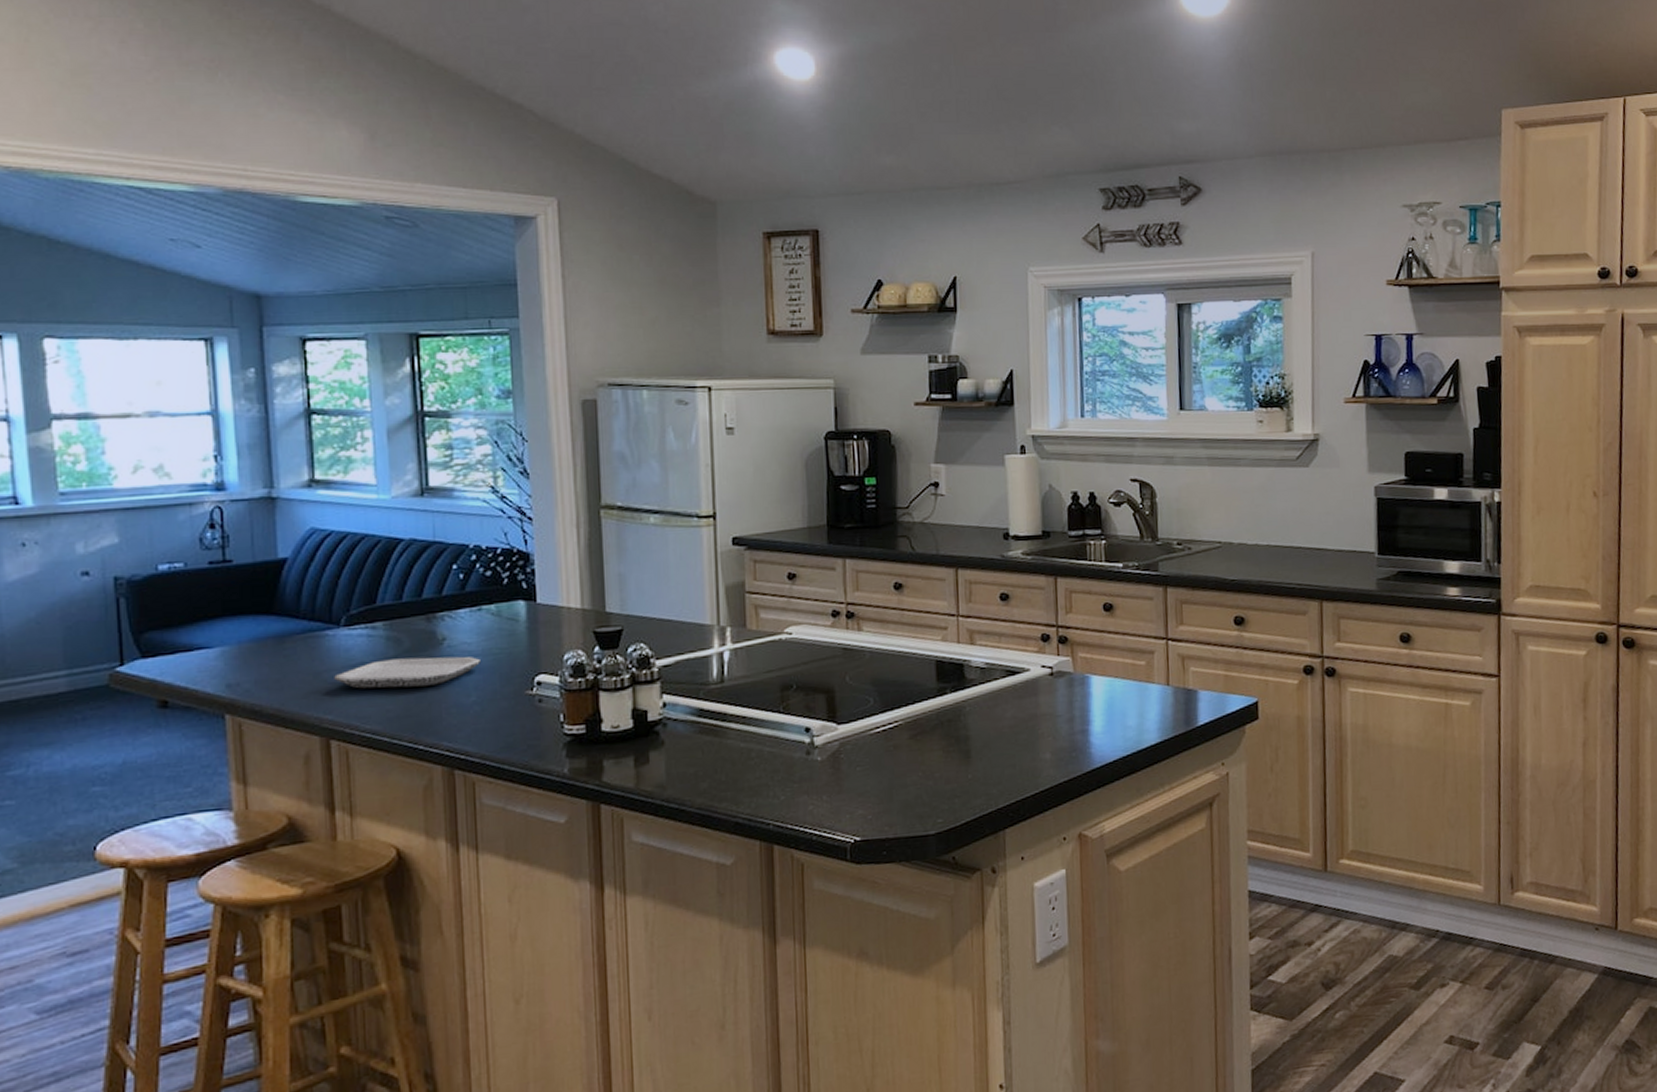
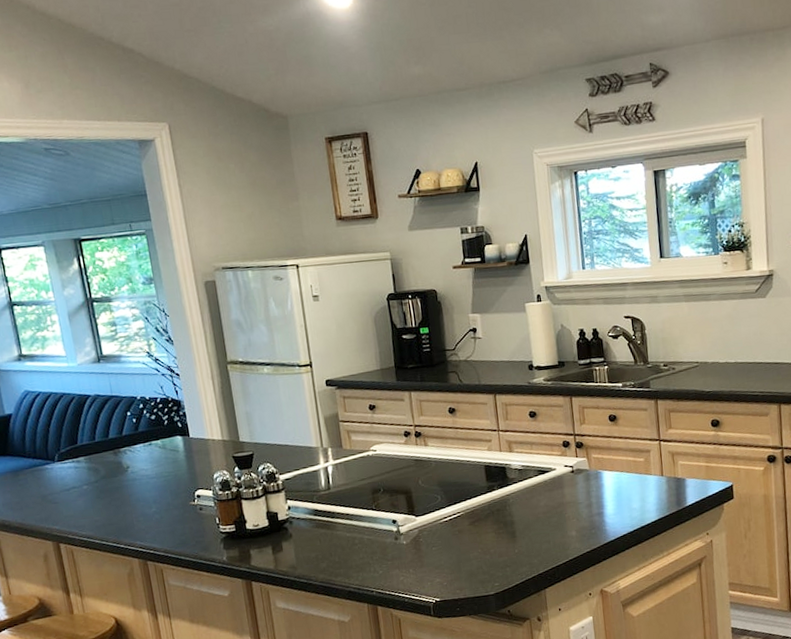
plate: present [334,656,480,689] -> none [56,479,156,507]

